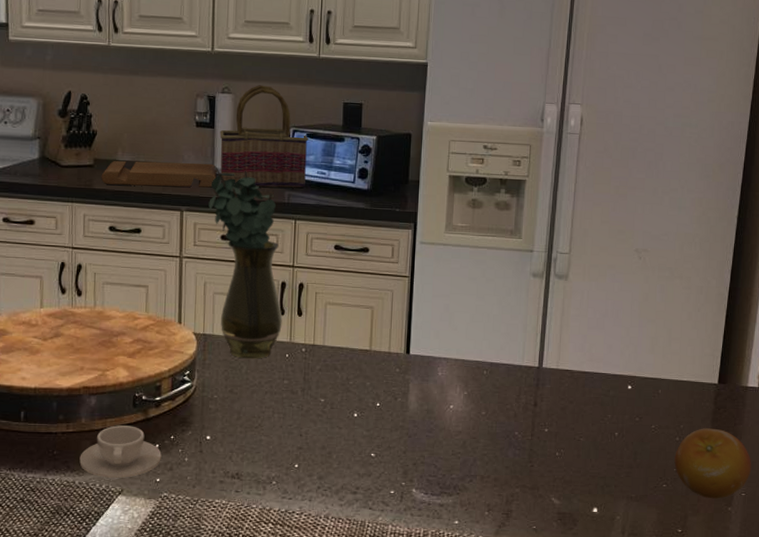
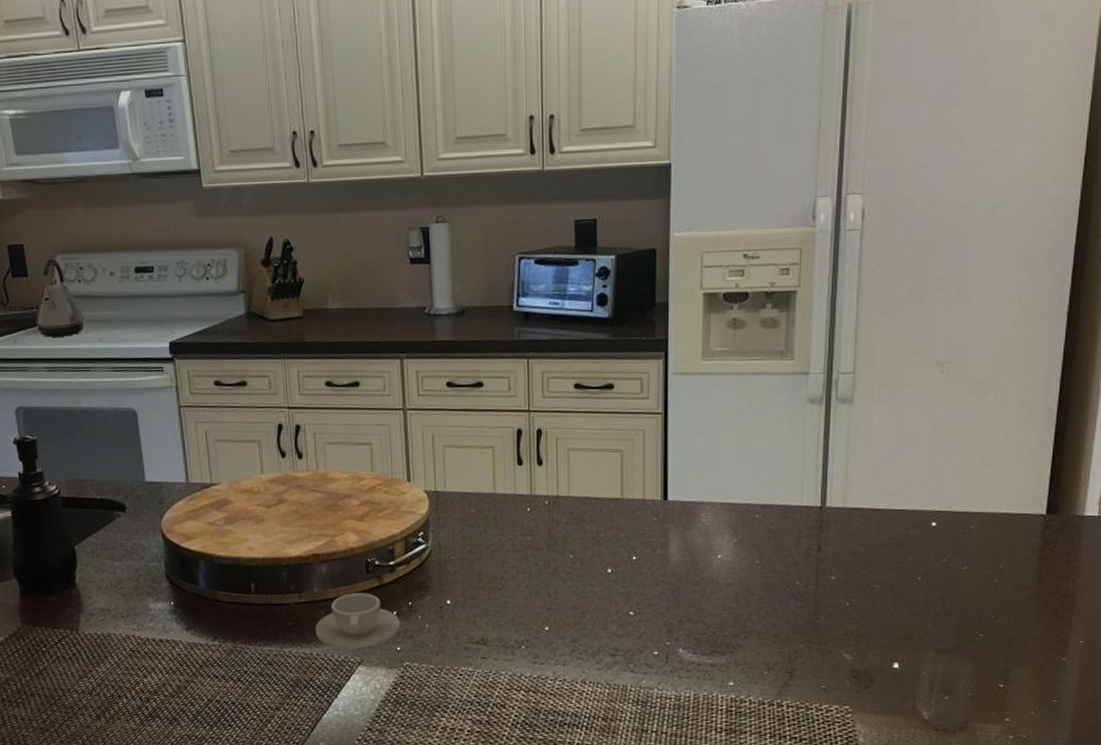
cutting board: present [101,160,217,188] -> none [312,303,437,336]
vase: present [208,166,282,359] -> none [430,306,521,516]
basket: present [220,85,308,189] -> none [437,209,537,327]
fruit: present [674,428,752,499] -> none [992,567,1092,648]

